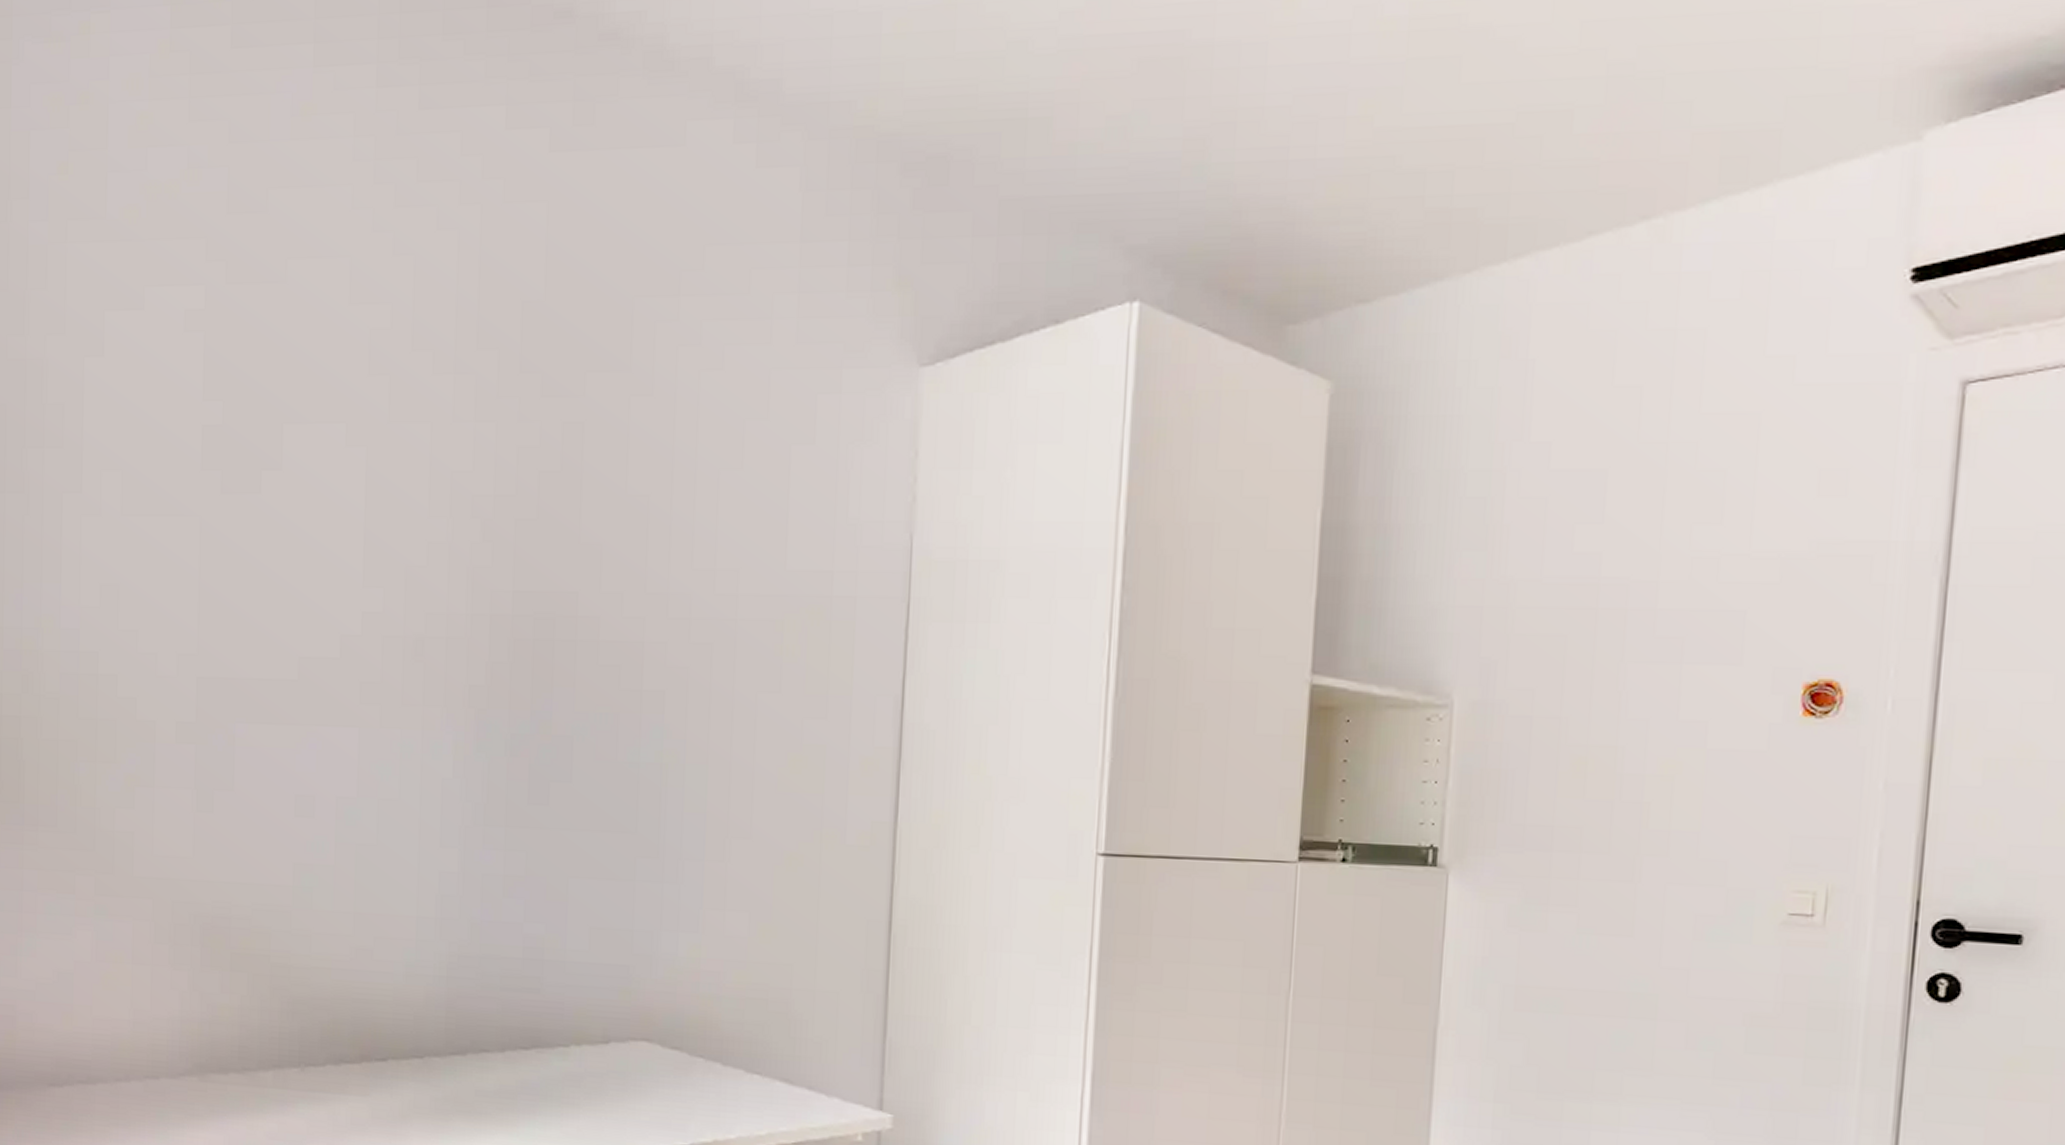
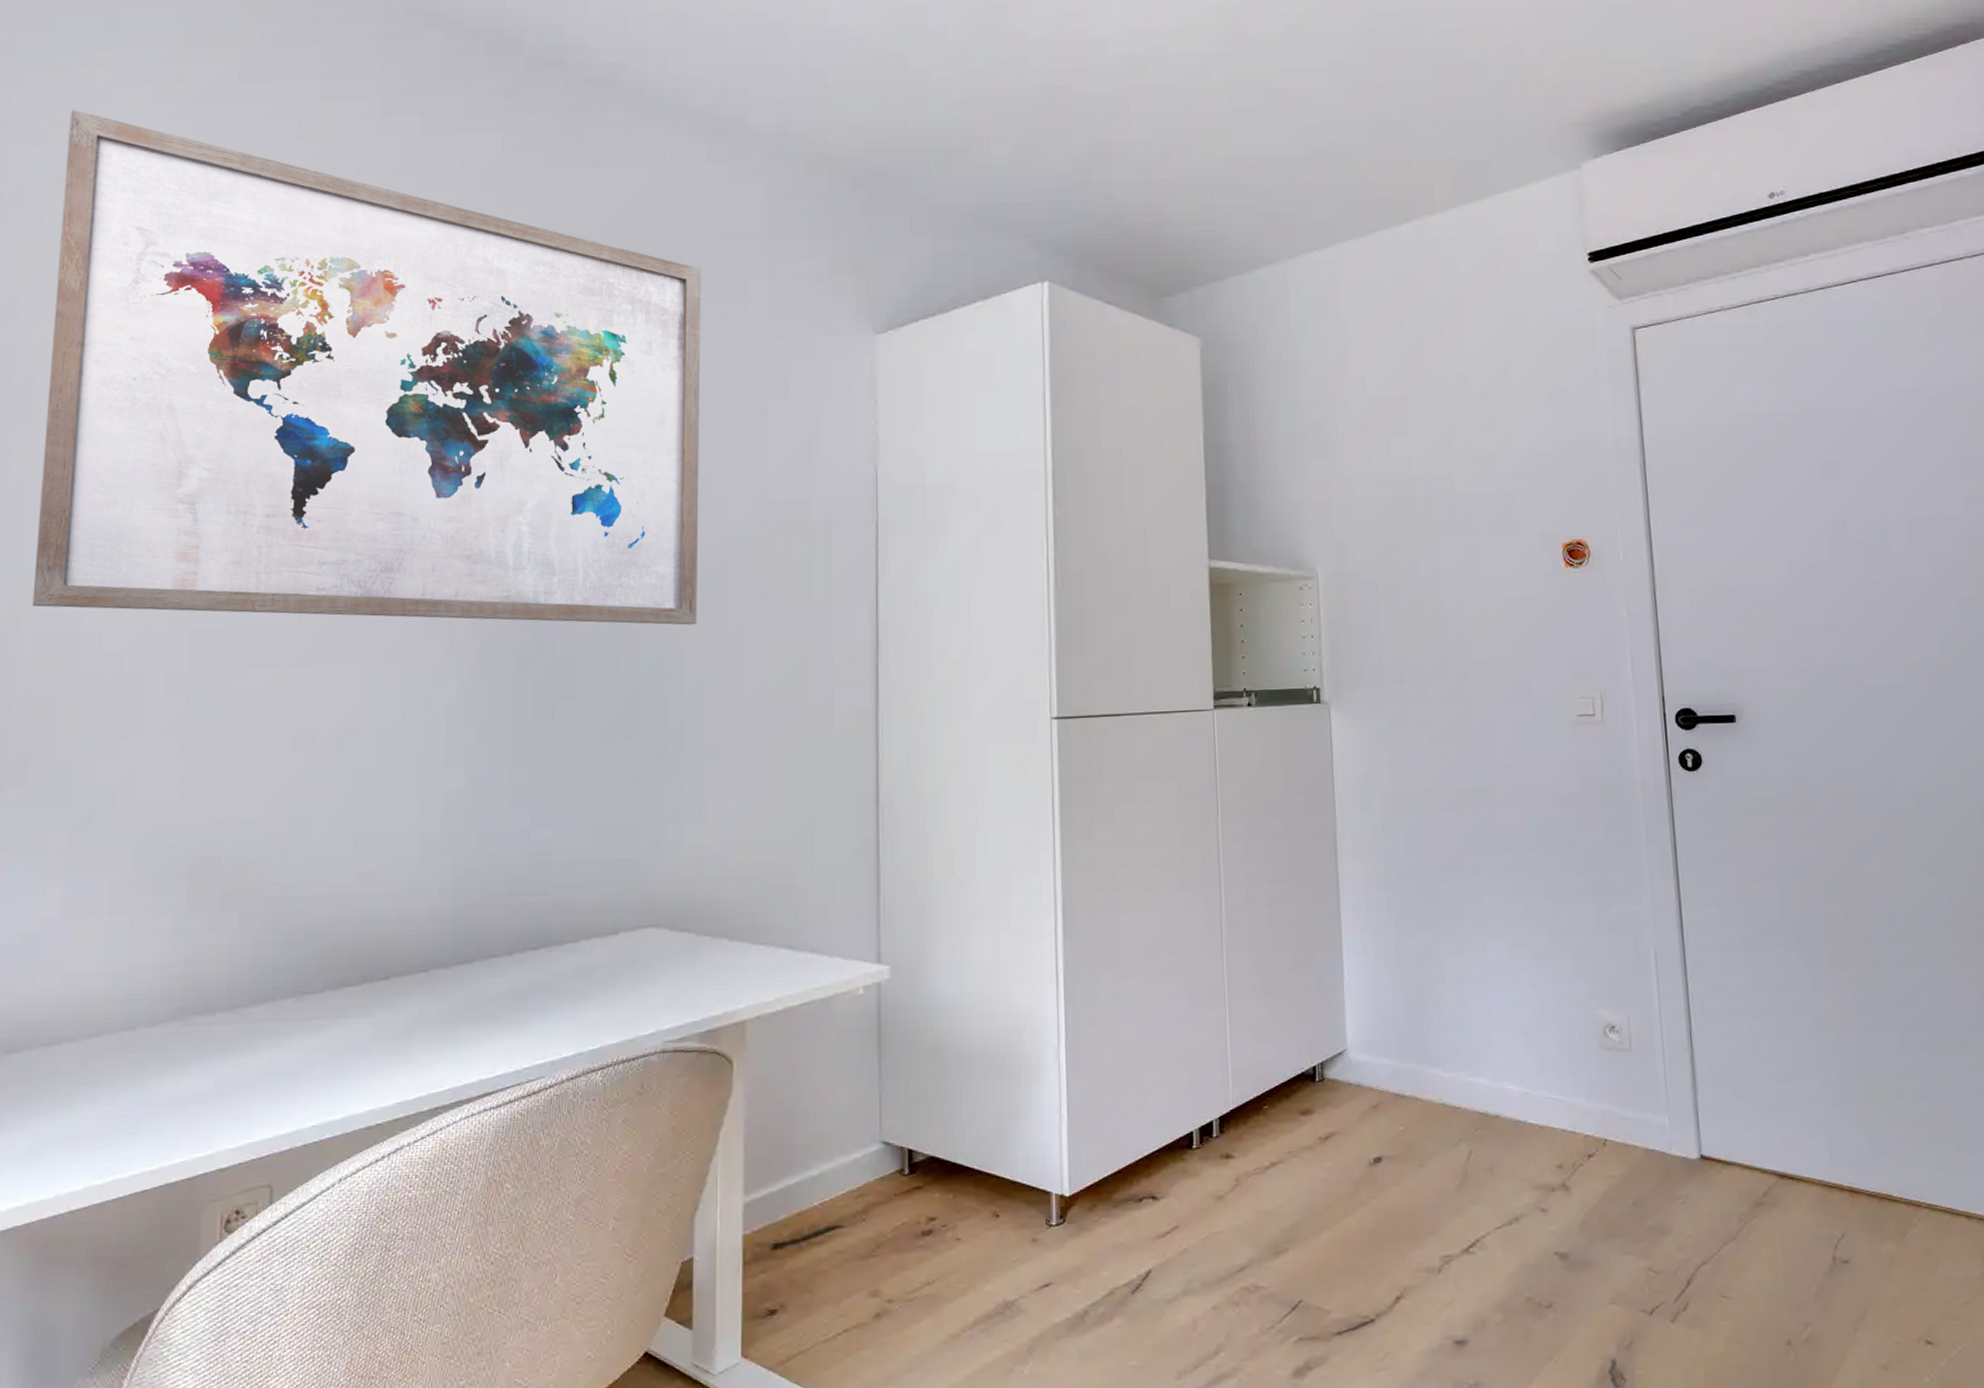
wall art: none [54,85,722,711] -> present [32,109,701,625]

